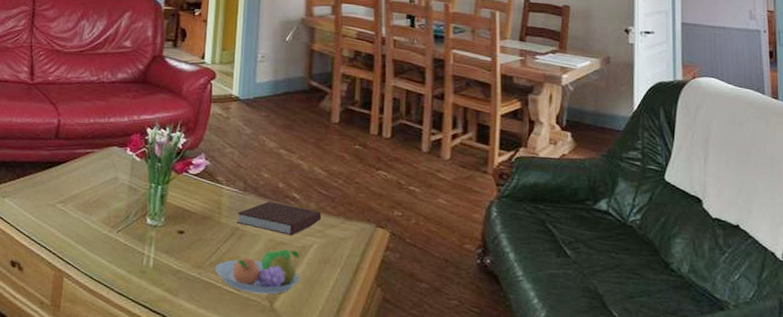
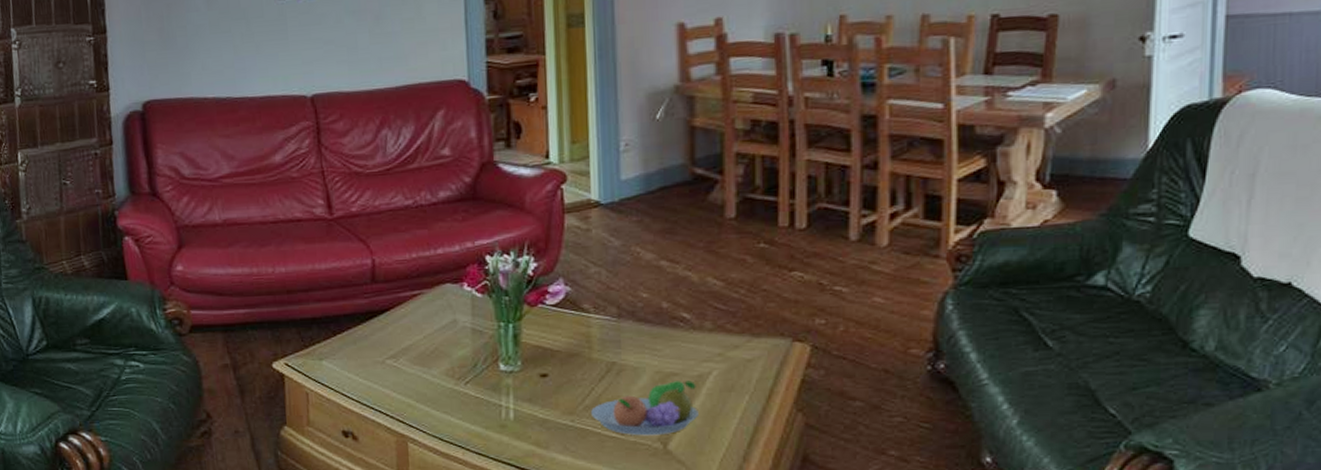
notebook: present [237,201,322,235] -> none [612,326,721,364]

